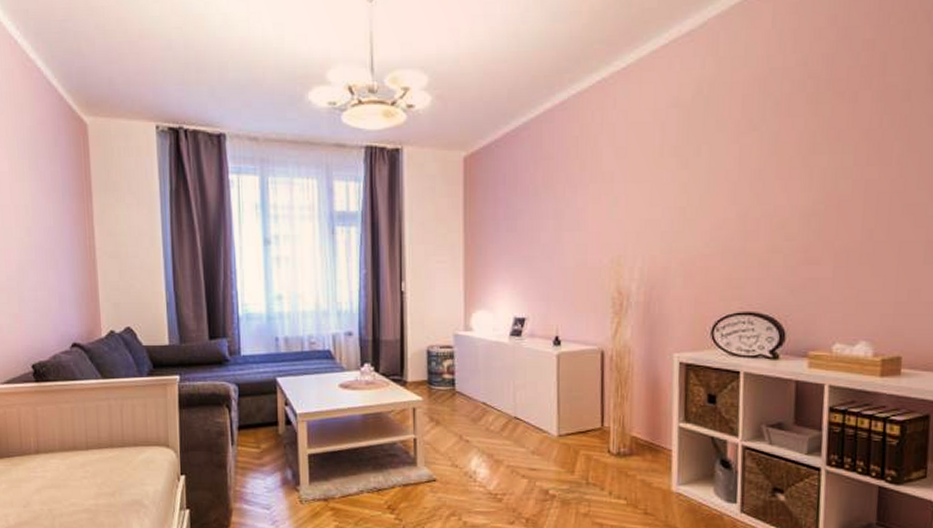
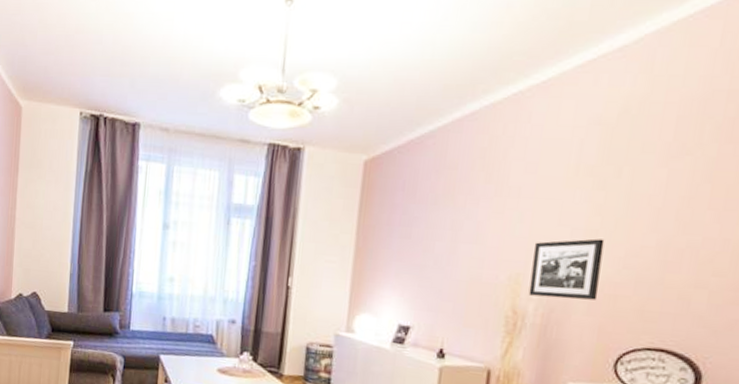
picture frame: none [630,215,692,275] -> present [528,238,605,300]

